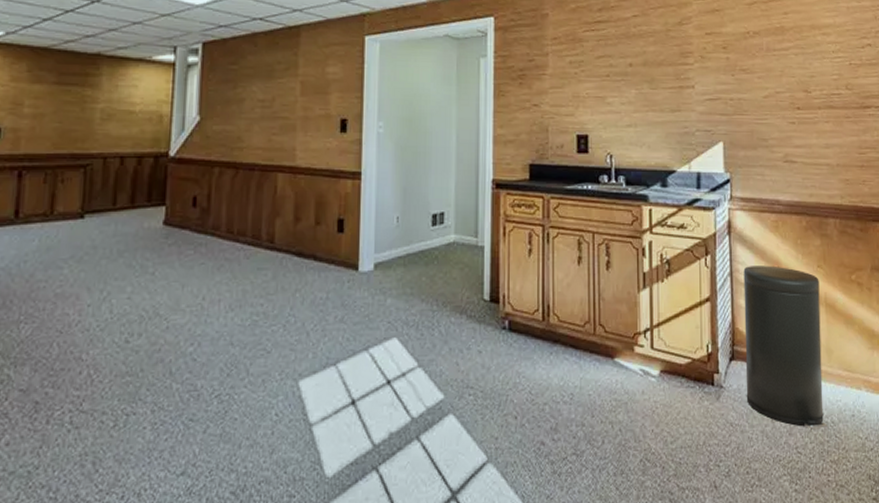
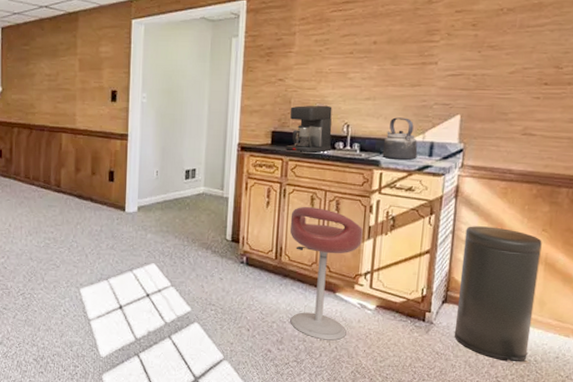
coffee maker: none [546,134,596,189] -> present [286,105,332,154]
bar stool: none [557,252,637,422] -> present [289,206,363,341]
kettle: none [649,146,685,193] -> present [382,117,418,160]

